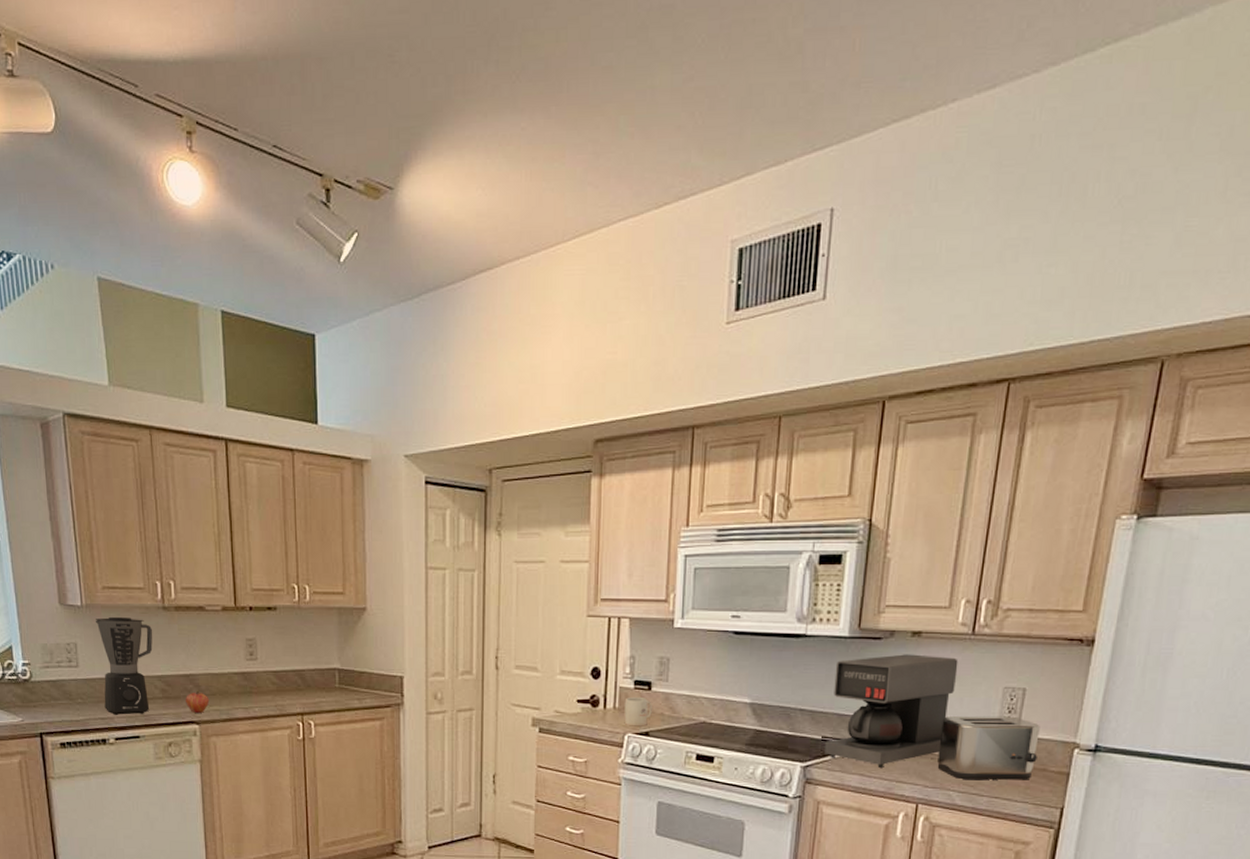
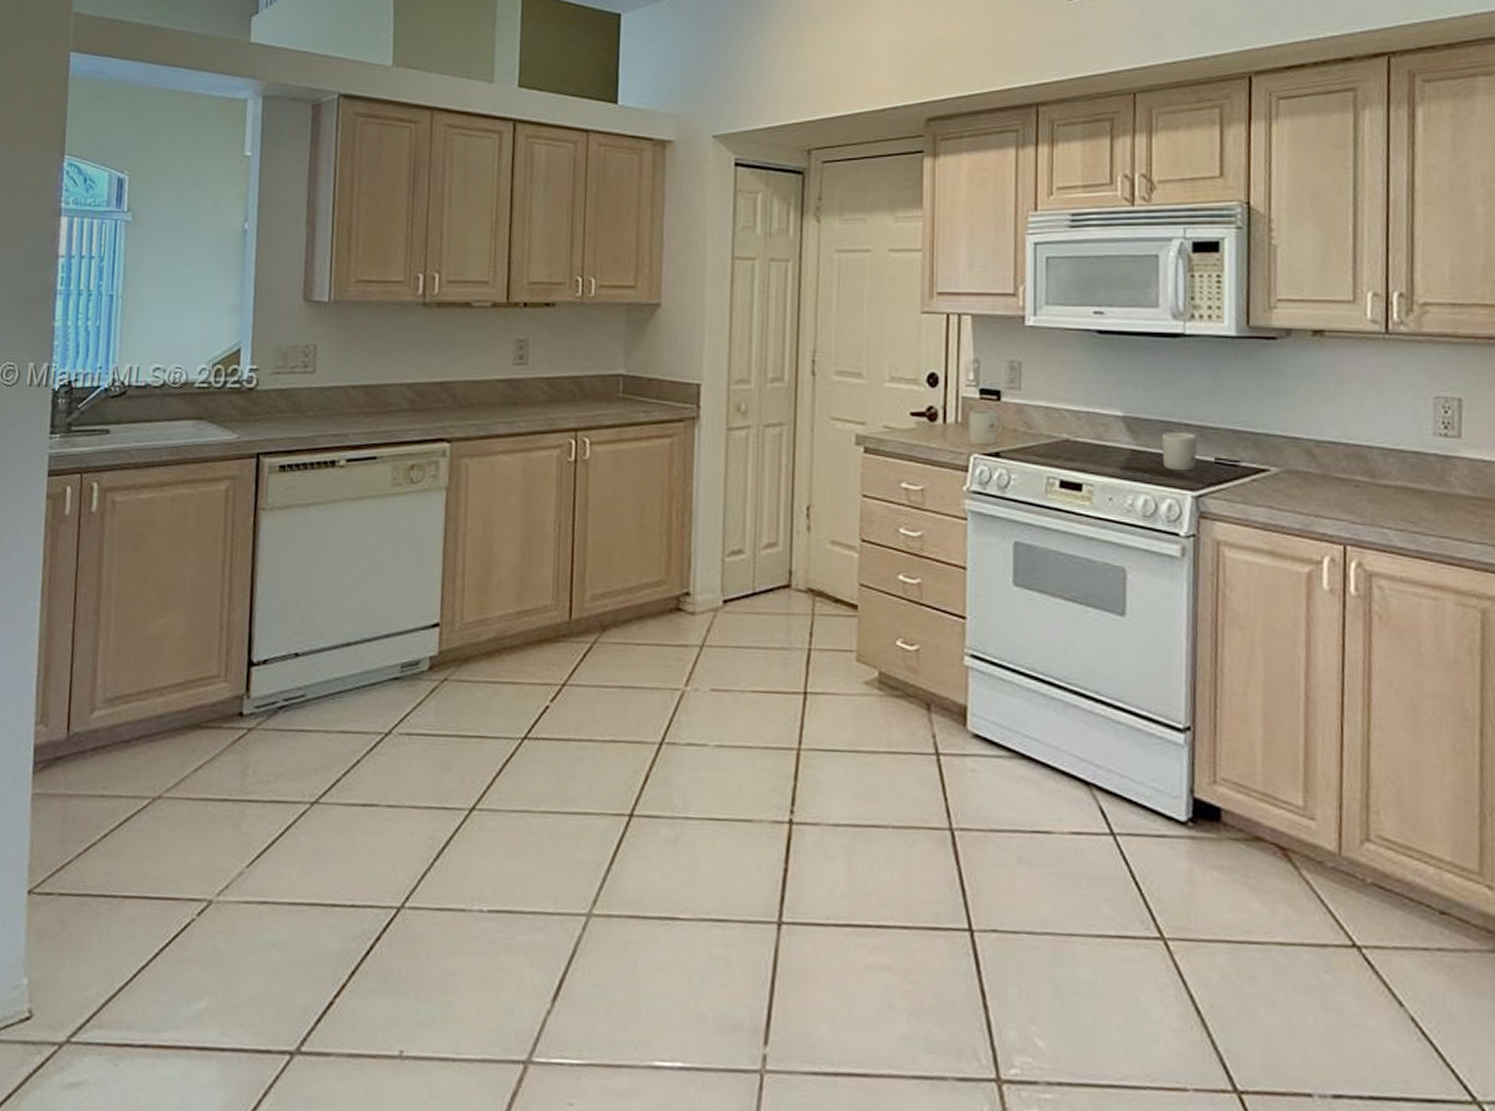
blender: present [96,616,153,716] -> none [339,314,408,432]
fruit: present [185,690,210,713] -> none [436,401,466,428]
mug: none [779,716,809,747] -> present [1161,433,1197,471]
coffee maker: present [825,654,958,767] -> none [1220,357,1374,498]
toaster: present [937,716,1040,780] -> none [1362,432,1490,515]

